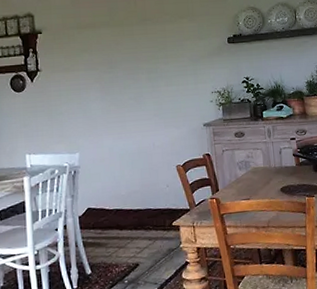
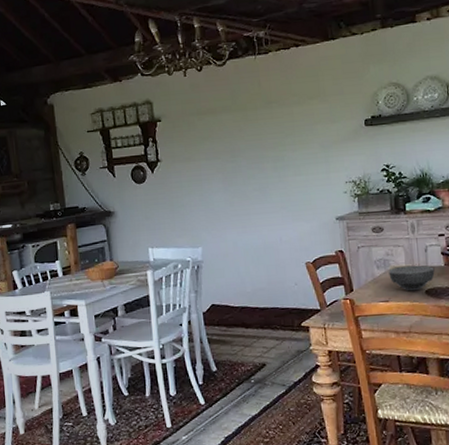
bowl: none [249,165,288,190] -> present [388,265,435,291]

